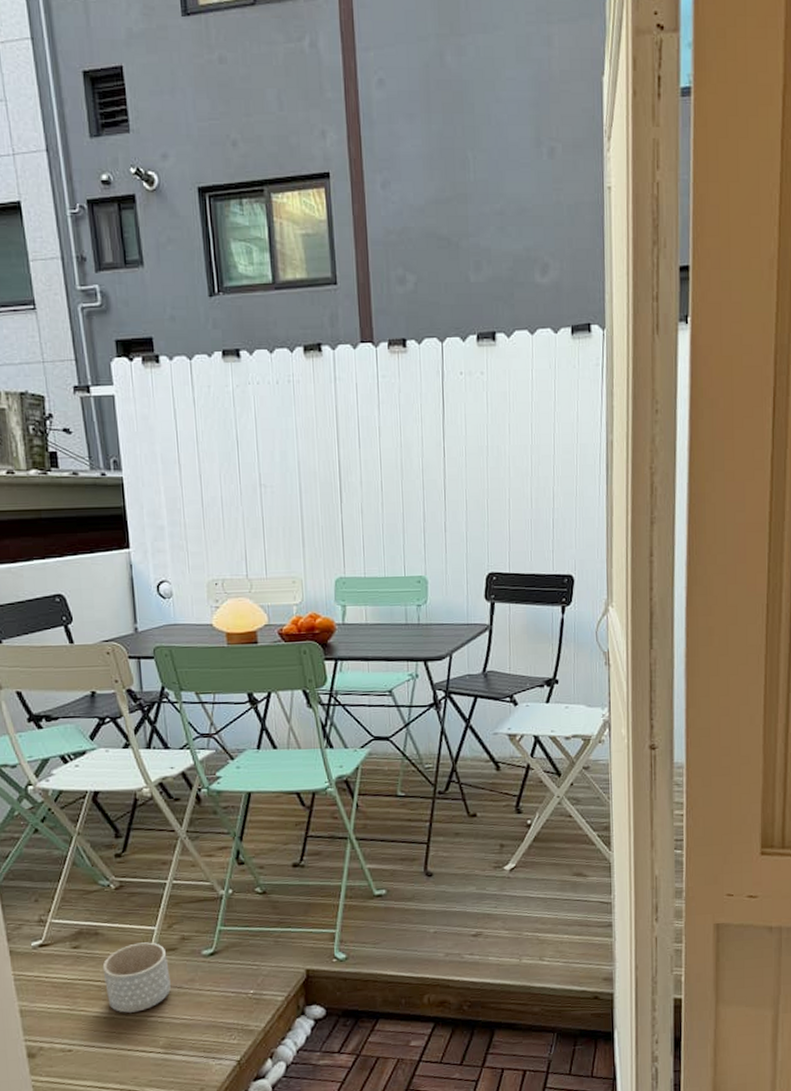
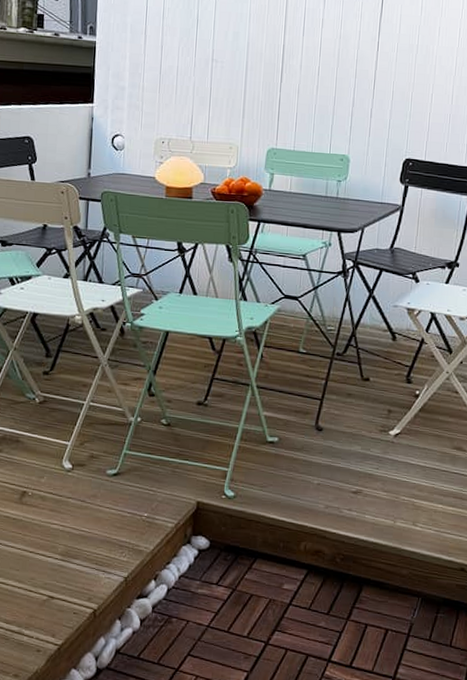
planter: present [102,942,171,1013] -> none [18,455,76,518]

